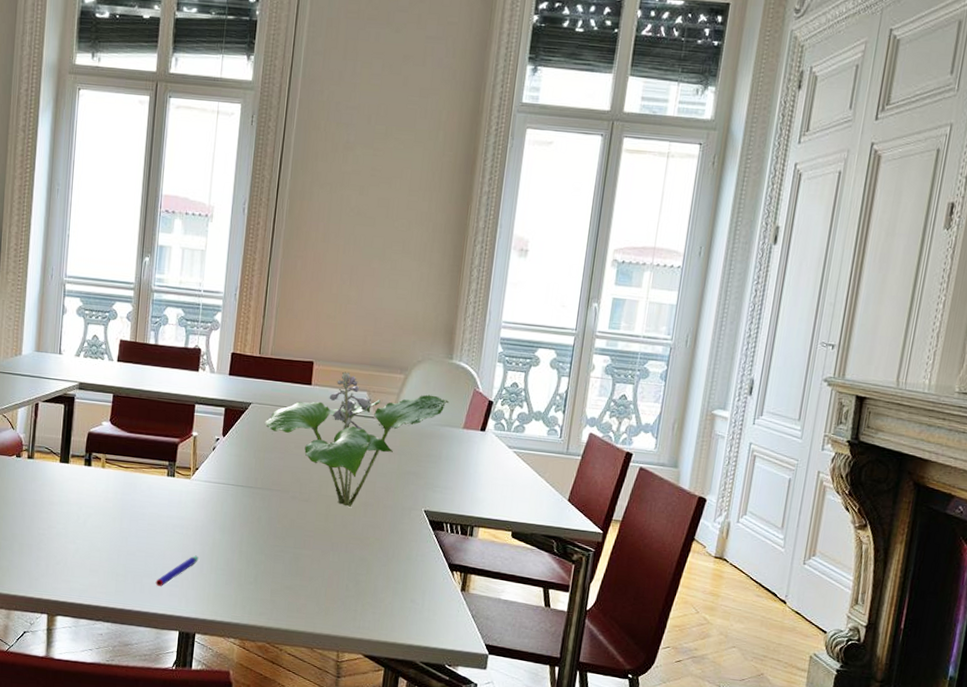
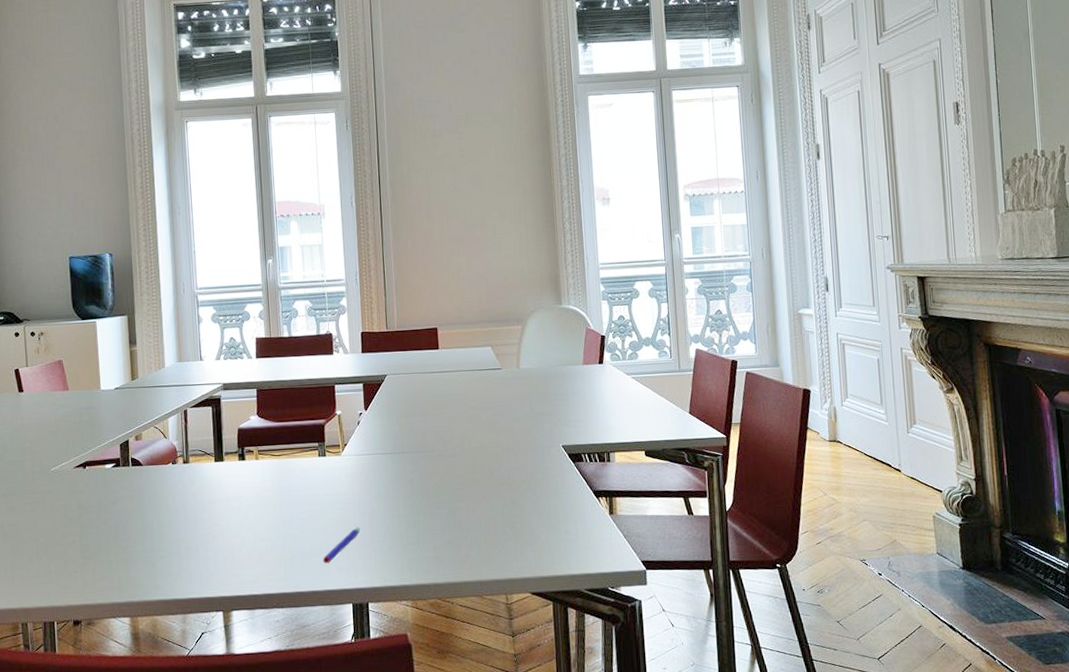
plant: present [264,371,450,508] -> none [402,331,566,456]

